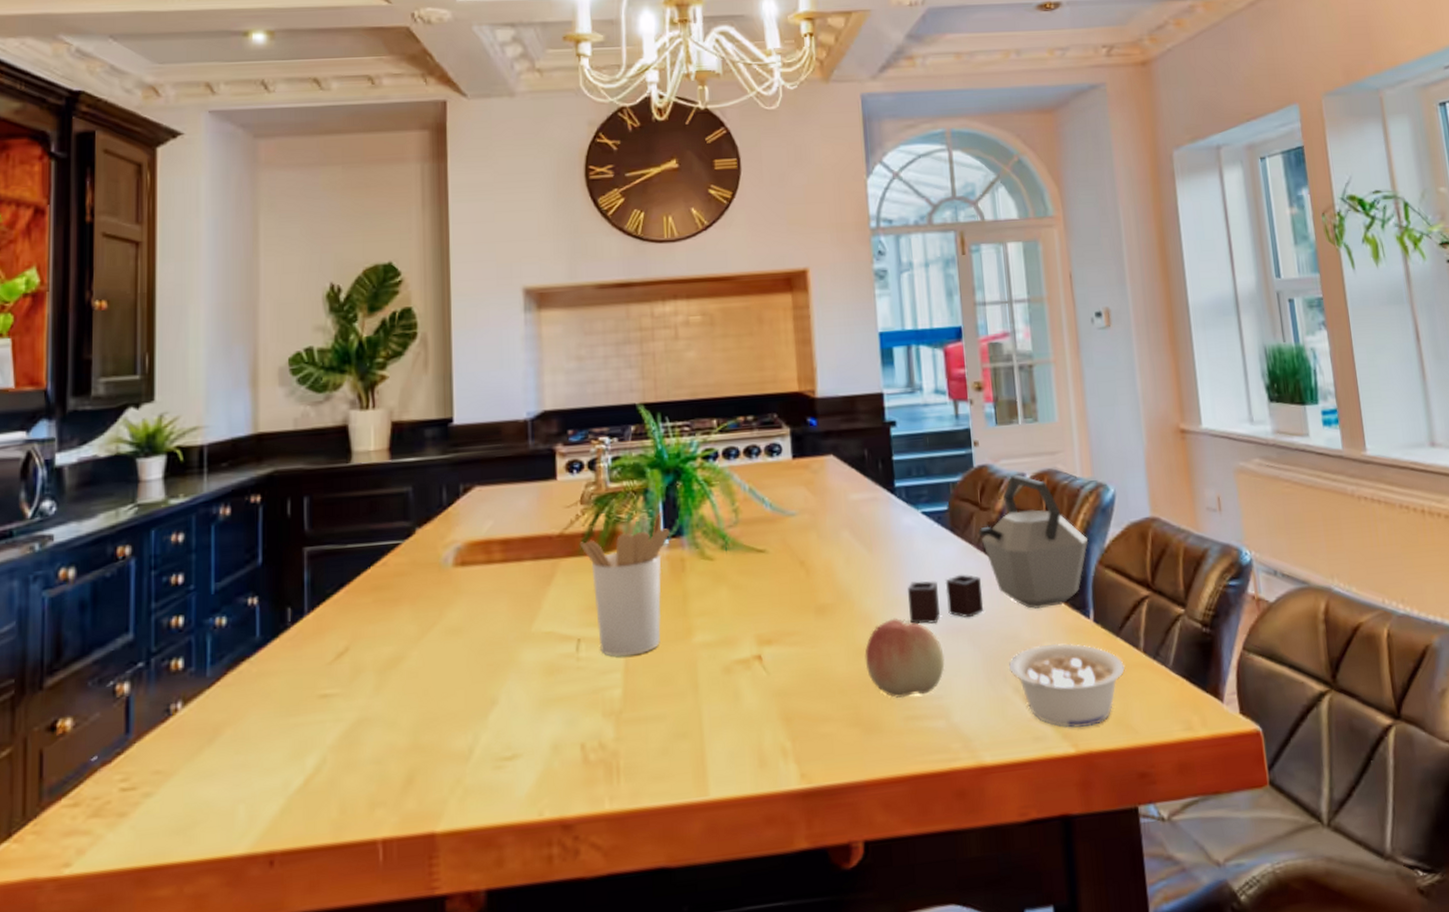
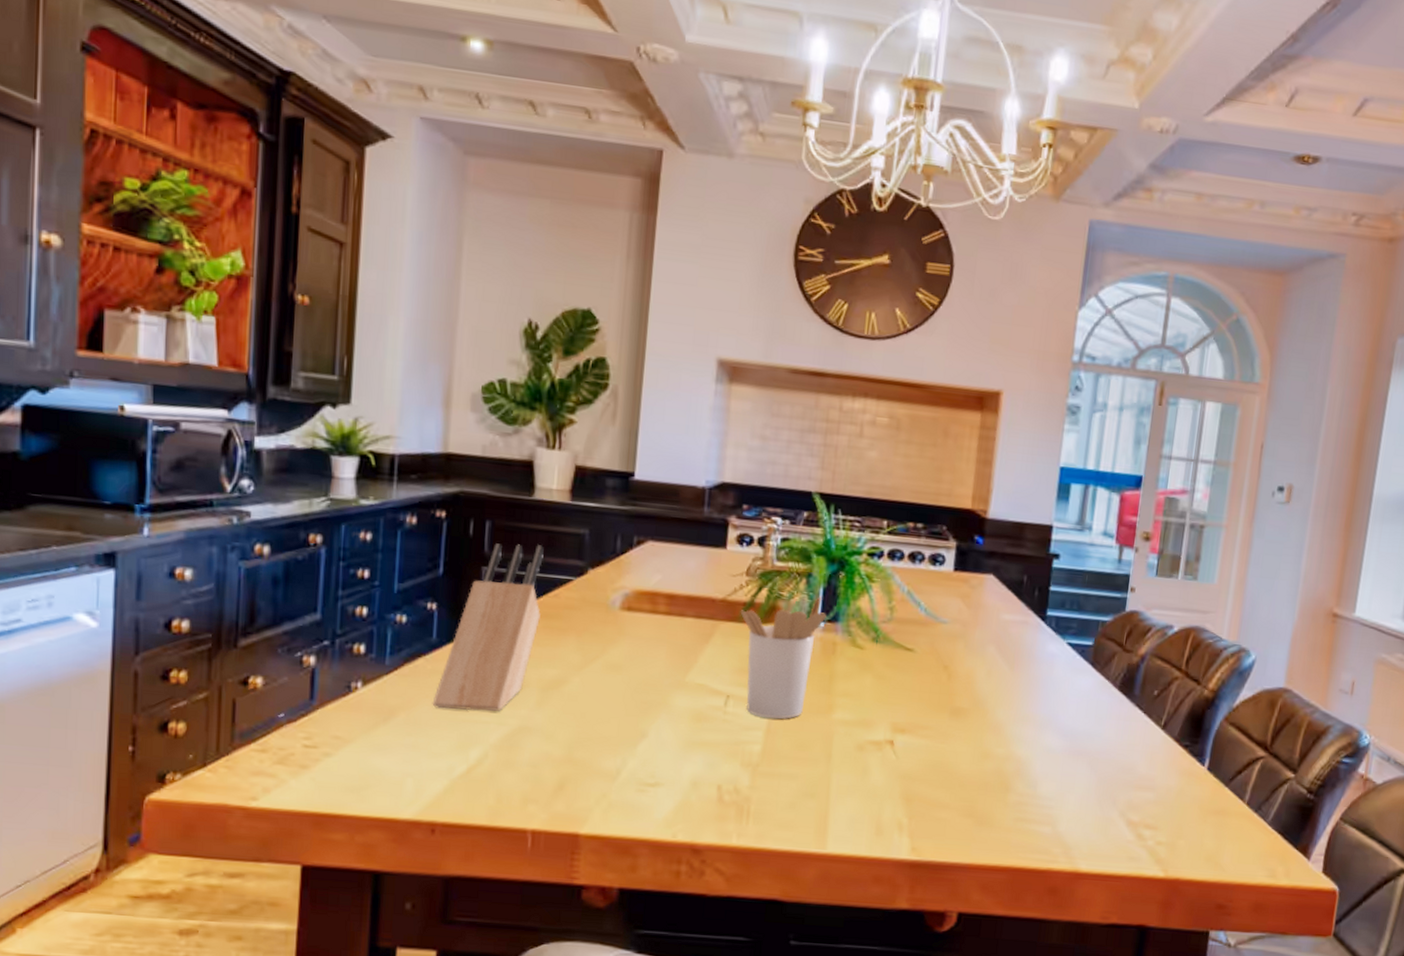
knife block: none [260,512,370,716] -> present [432,543,544,713]
fruit: present [864,617,945,699] -> none [987,731,1062,803]
kettle: present [908,474,1089,624] -> none [1037,625,1220,750]
legume: present [1009,643,1125,728] -> none [1120,780,1227,857]

